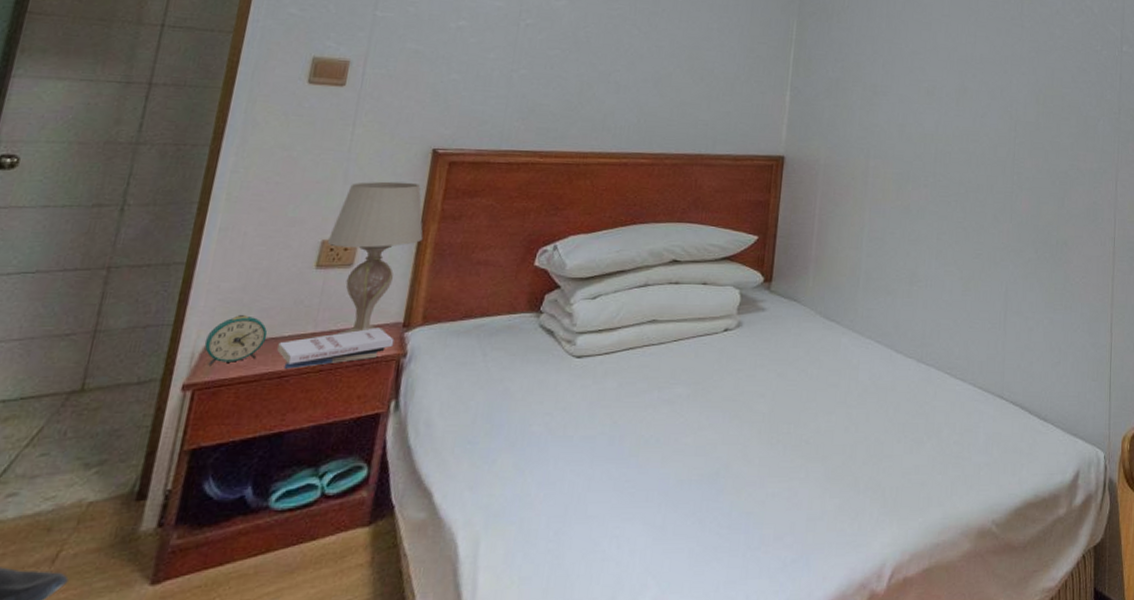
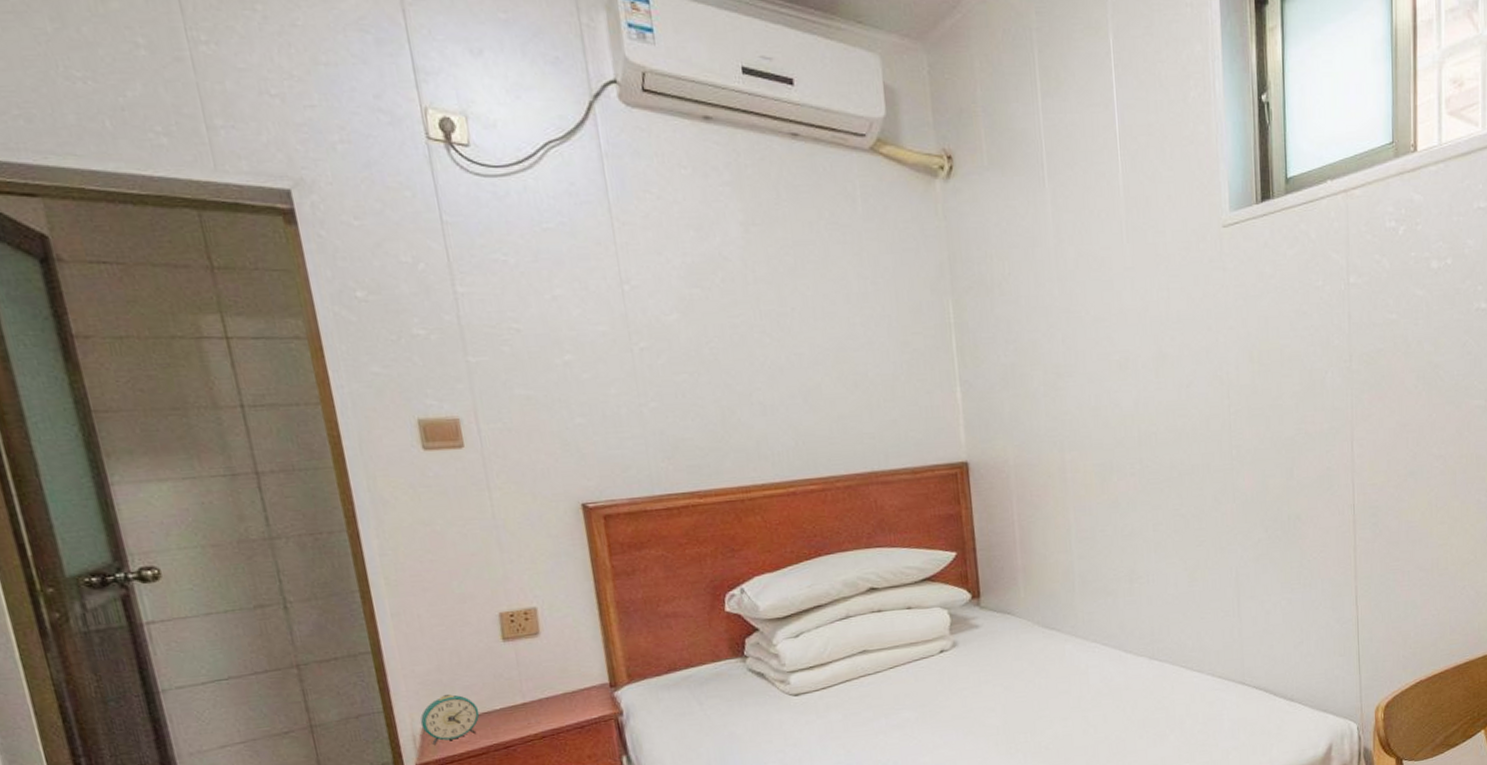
books: present [277,328,395,369] -> none [493,690,607,739]
table lamp: present [327,181,423,334] -> none [504,542,602,702]

